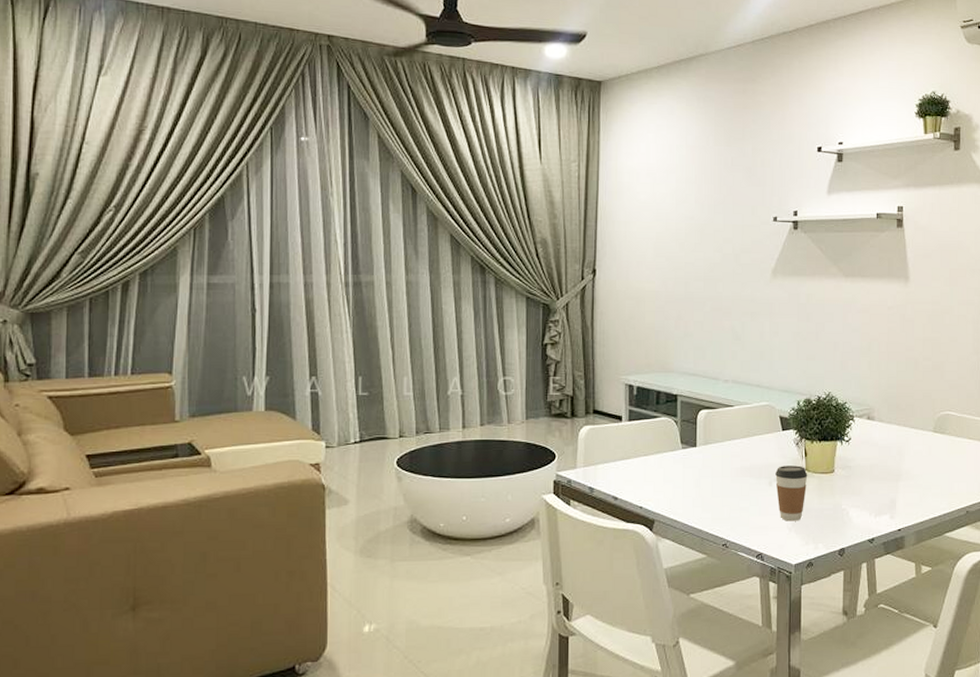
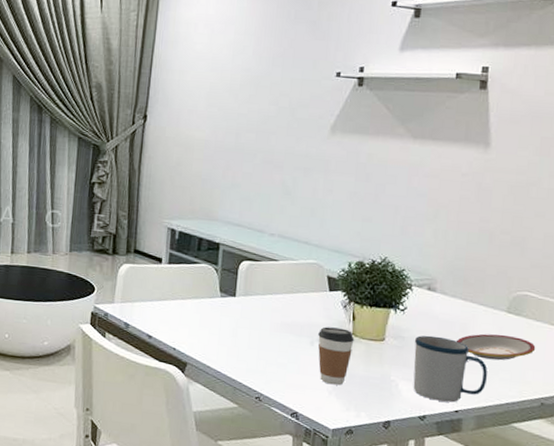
mug: none [859,462,922,523] -> present [413,335,487,403]
plate: none [895,453,959,478] -> present [457,333,536,361]

